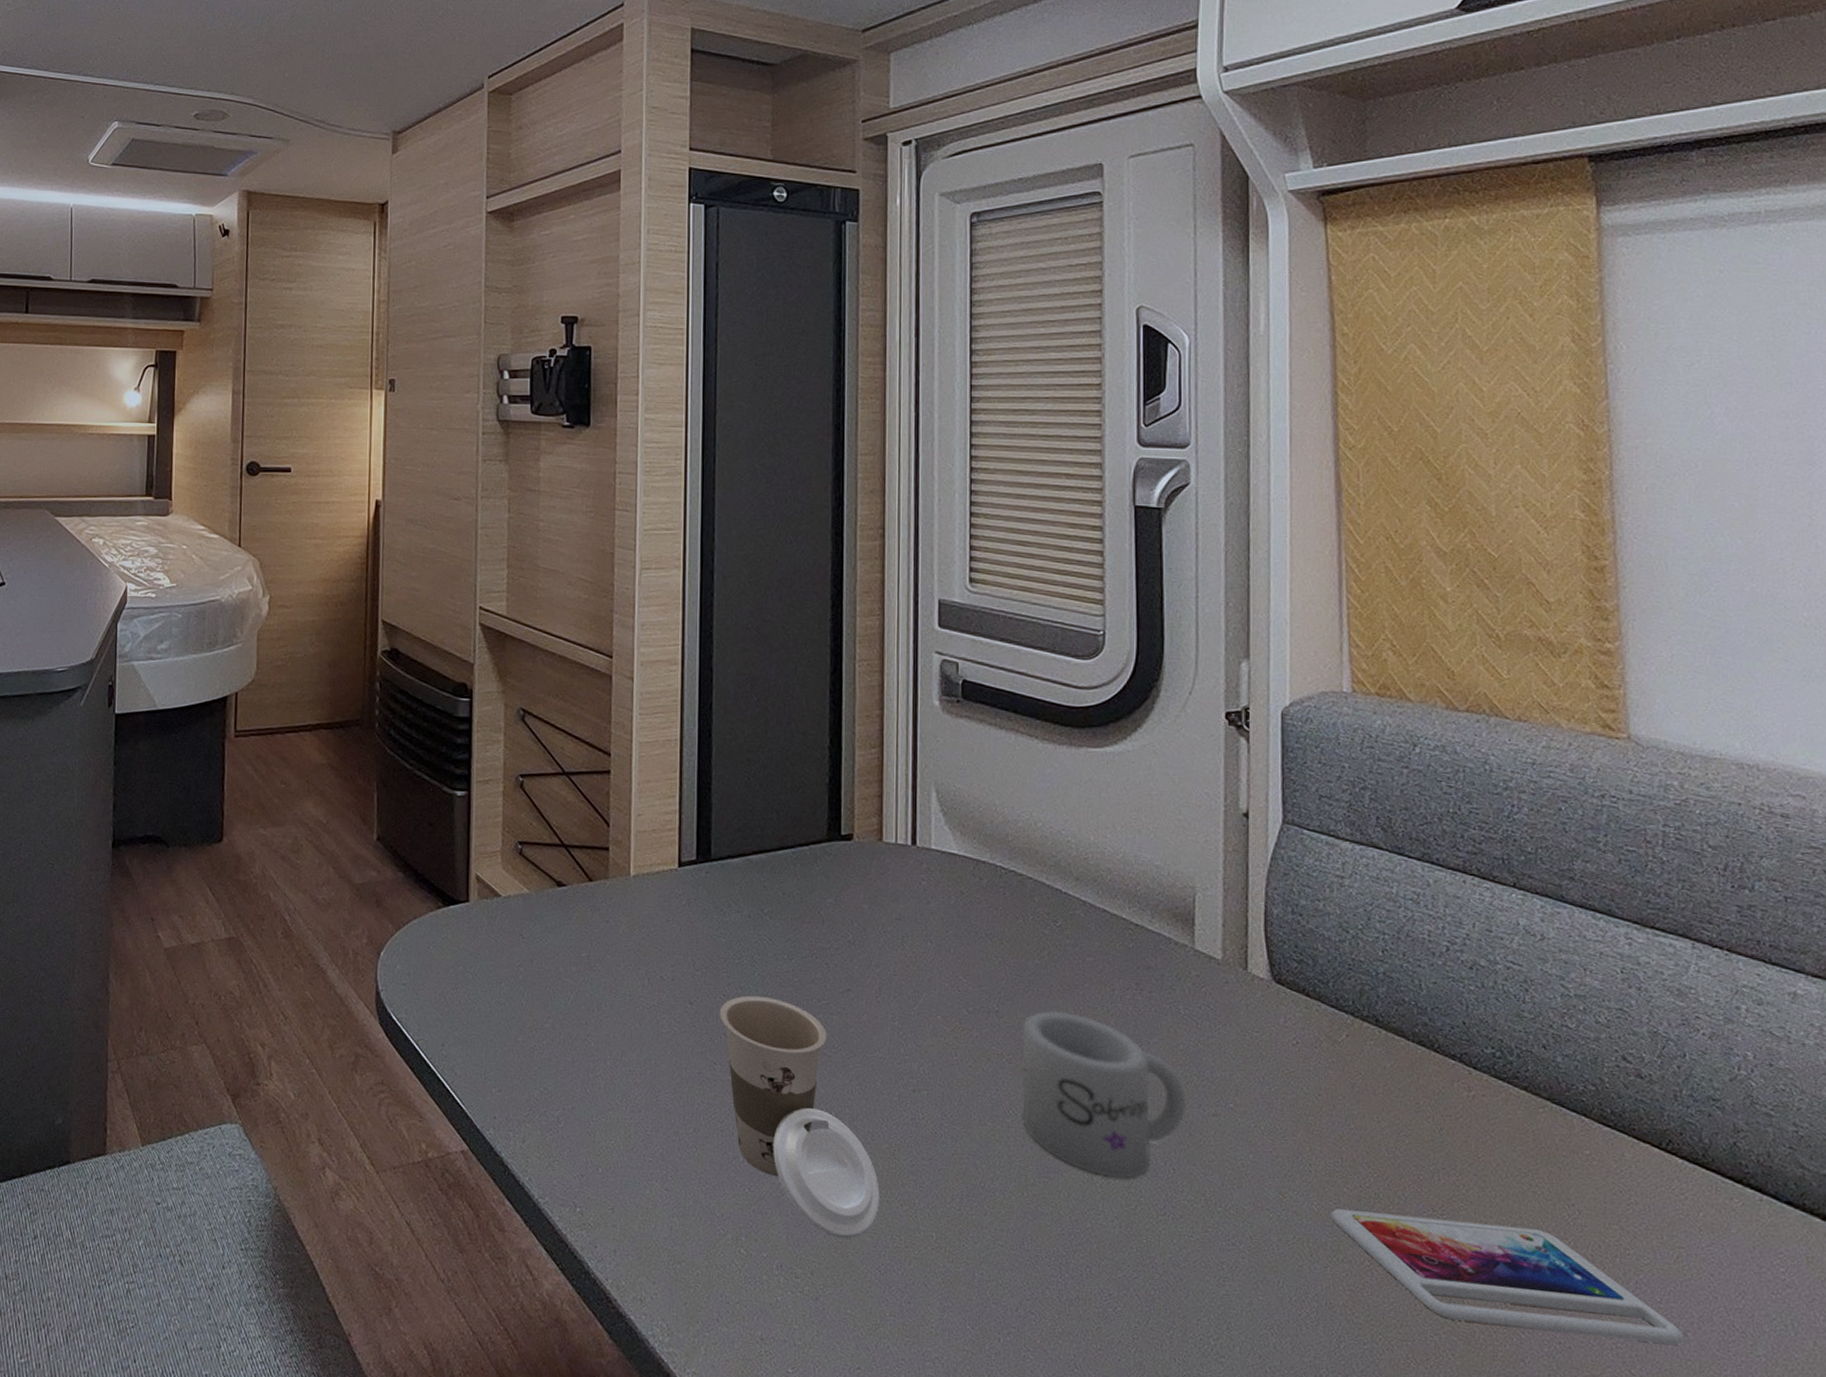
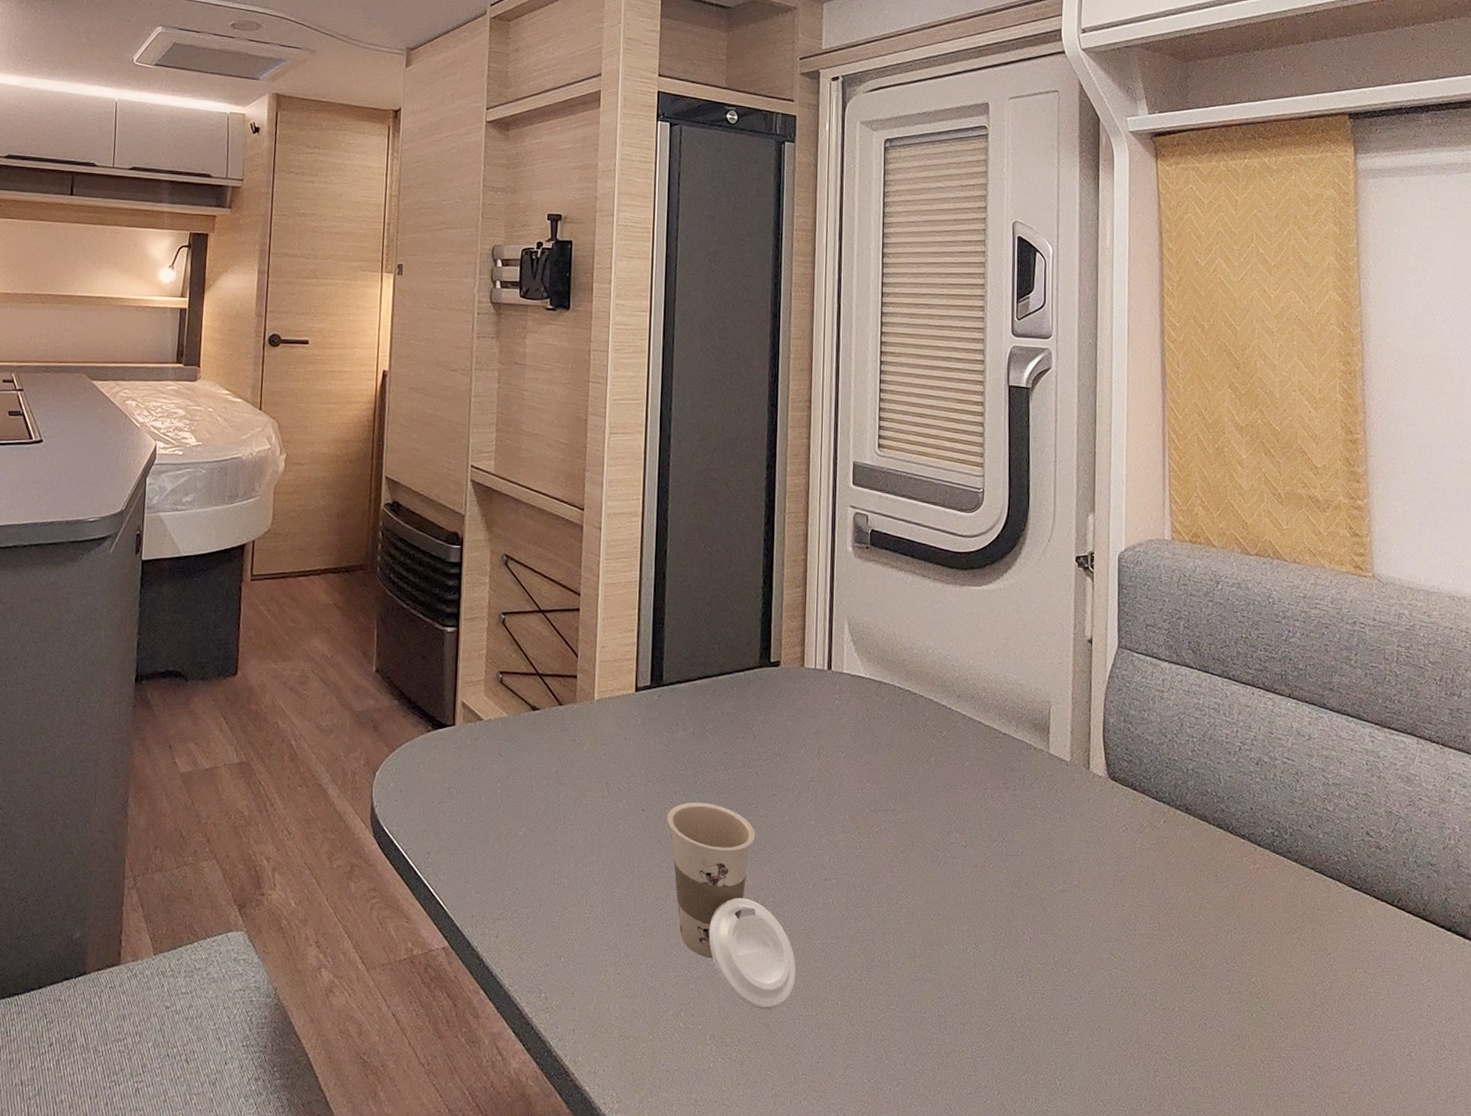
mug: present [1022,1011,1187,1178] -> none [913,808,1042,947]
smartphone: present [1331,1209,1685,1345] -> none [1150,965,1409,1064]

